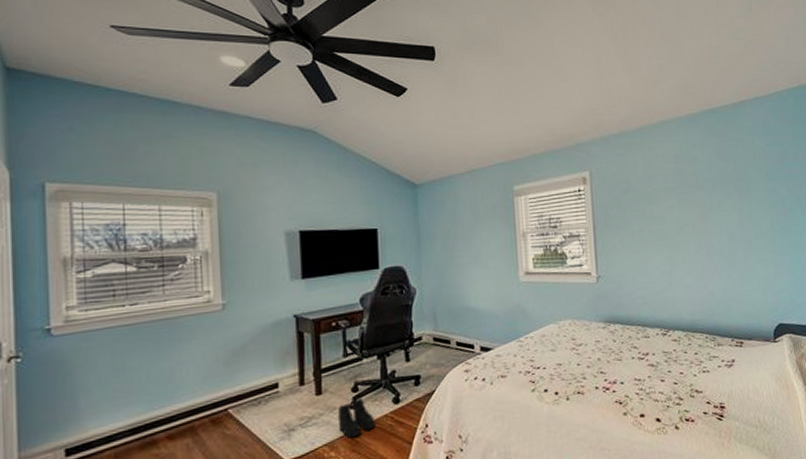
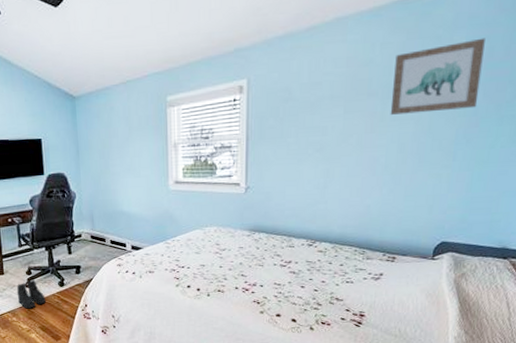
wall art: none [713,143,784,206] -> present [390,37,485,115]

